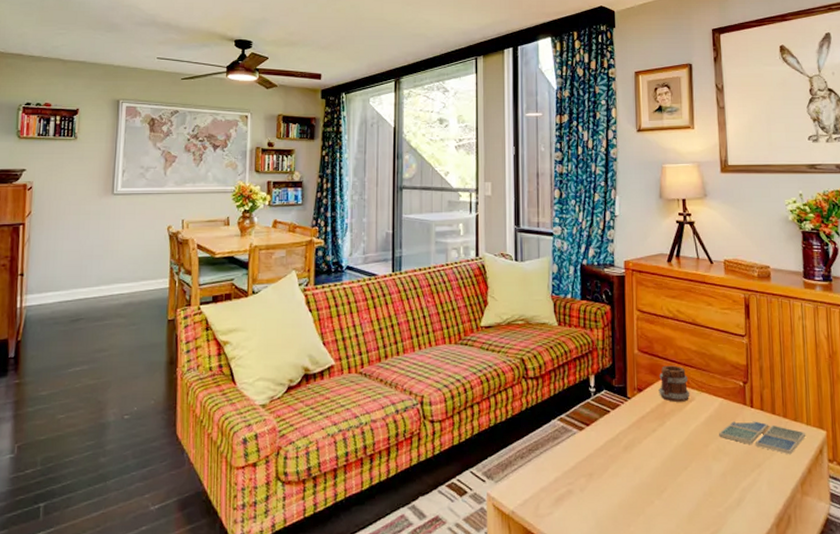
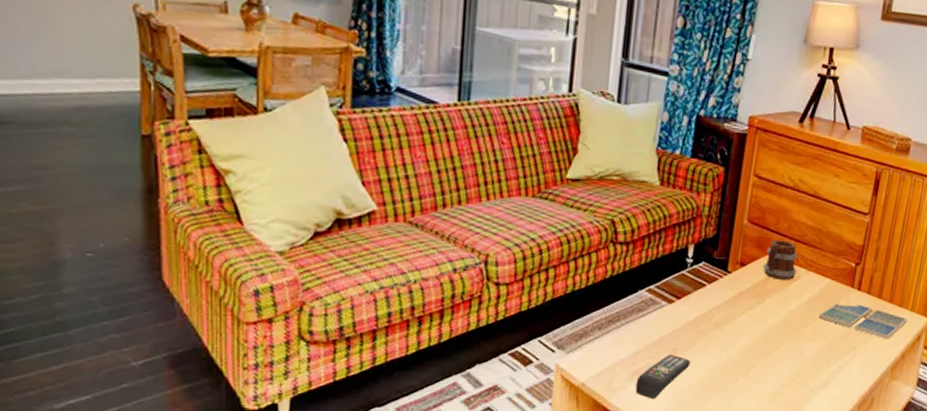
remote control: none [560,480,607,525] -> present [635,355,691,399]

